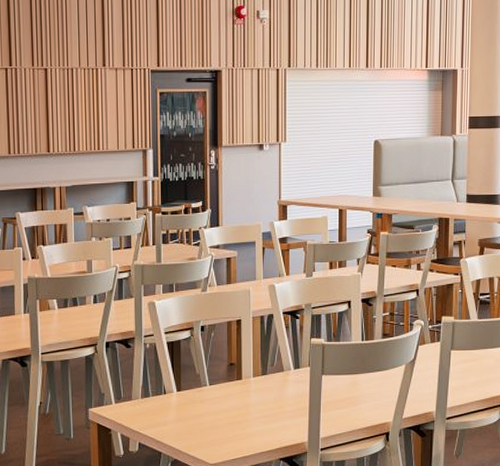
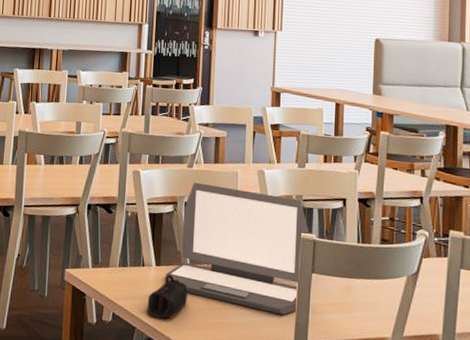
pencil case: none [171,397,210,440] -> present [147,273,189,320]
laptop: none [187,305,318,418] -> present [165,182,309,315]

